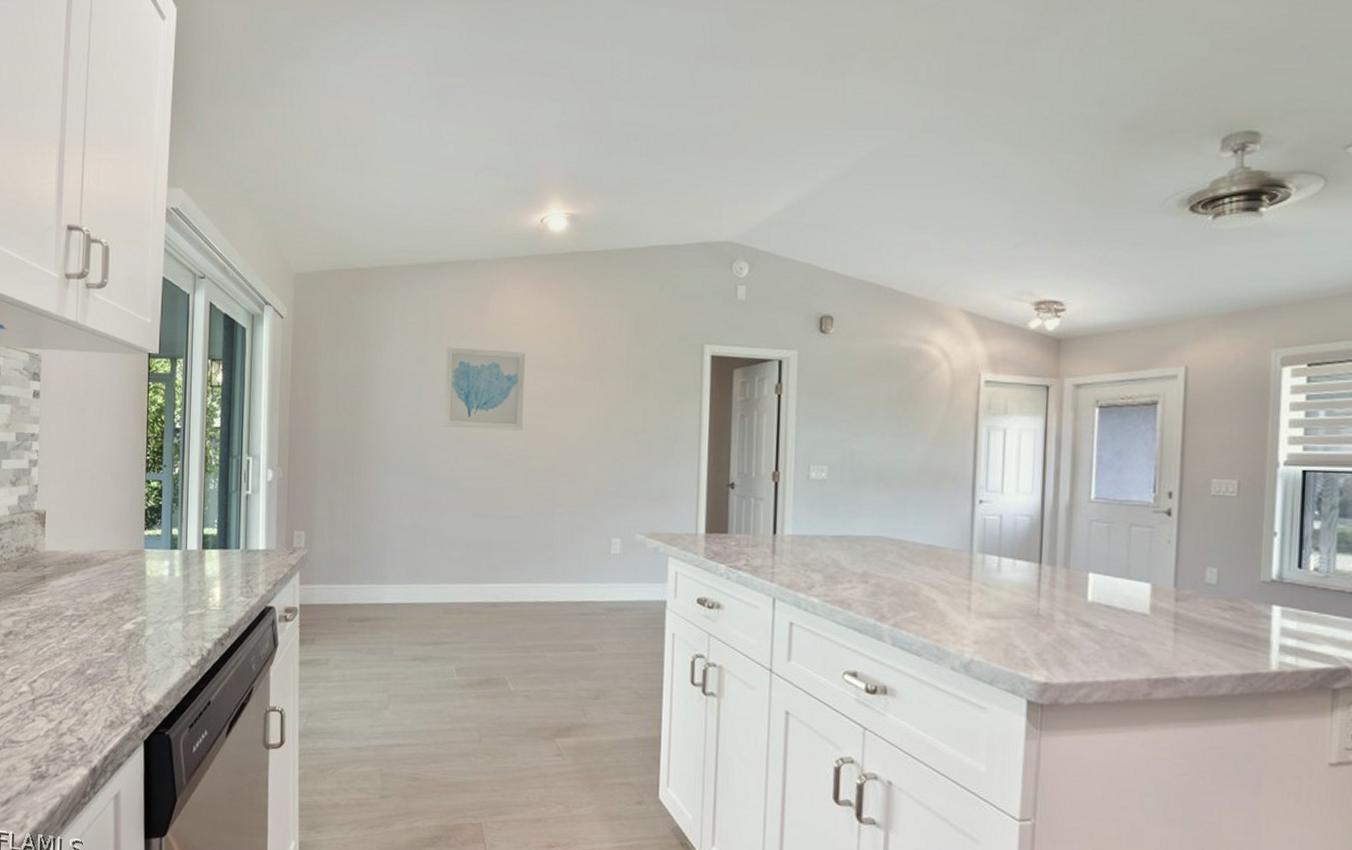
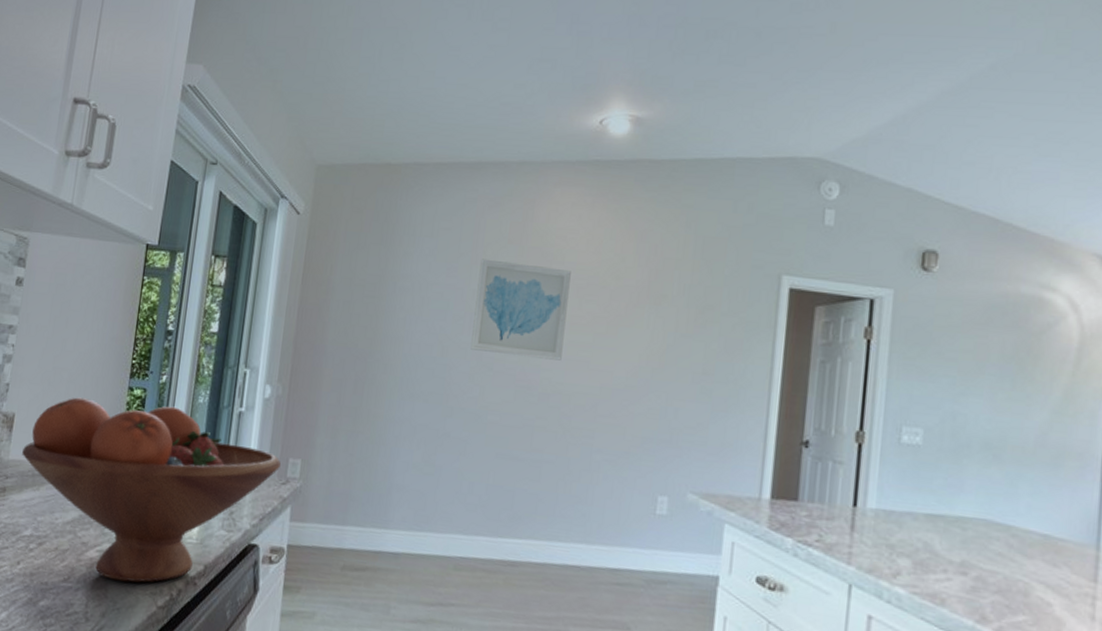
fruit bowl: none [56,492,287,648] -> present [22,397,281,583]

